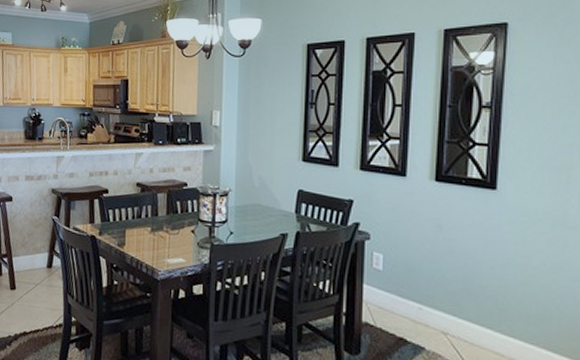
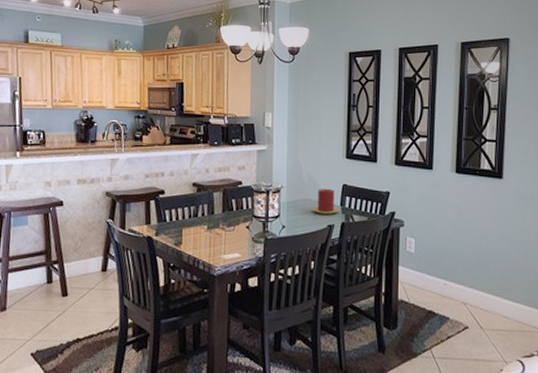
candle: none [263,194,294,222] -> present [312,189,340,214]

